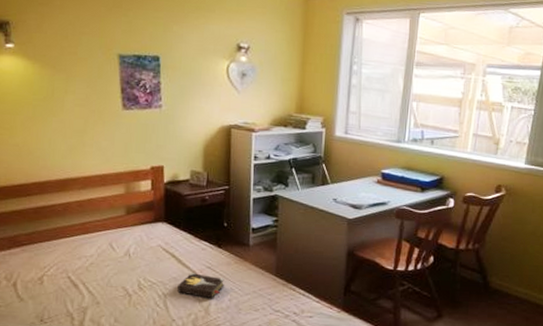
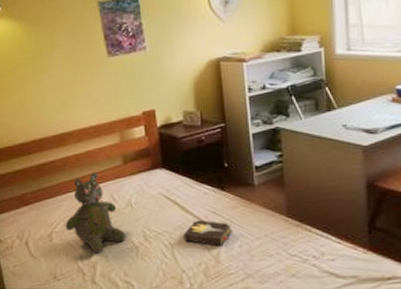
teddy bear: none [58,219,121,299] -> present [65,172,126,254]

